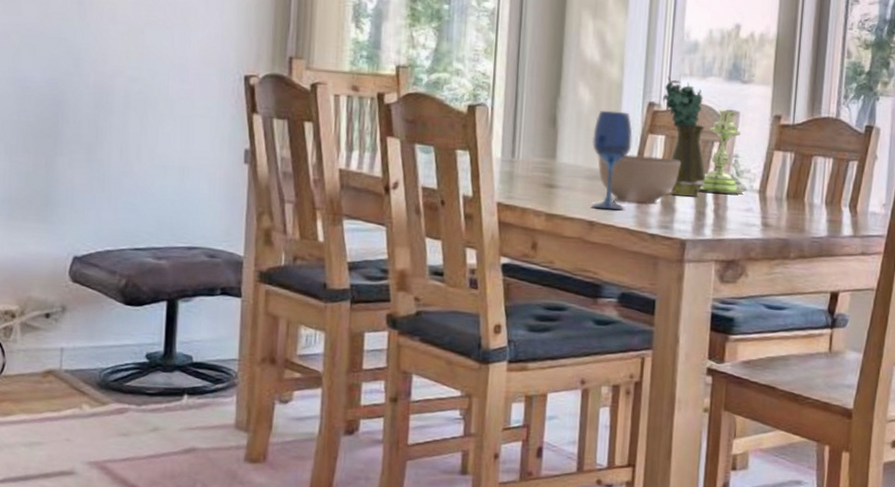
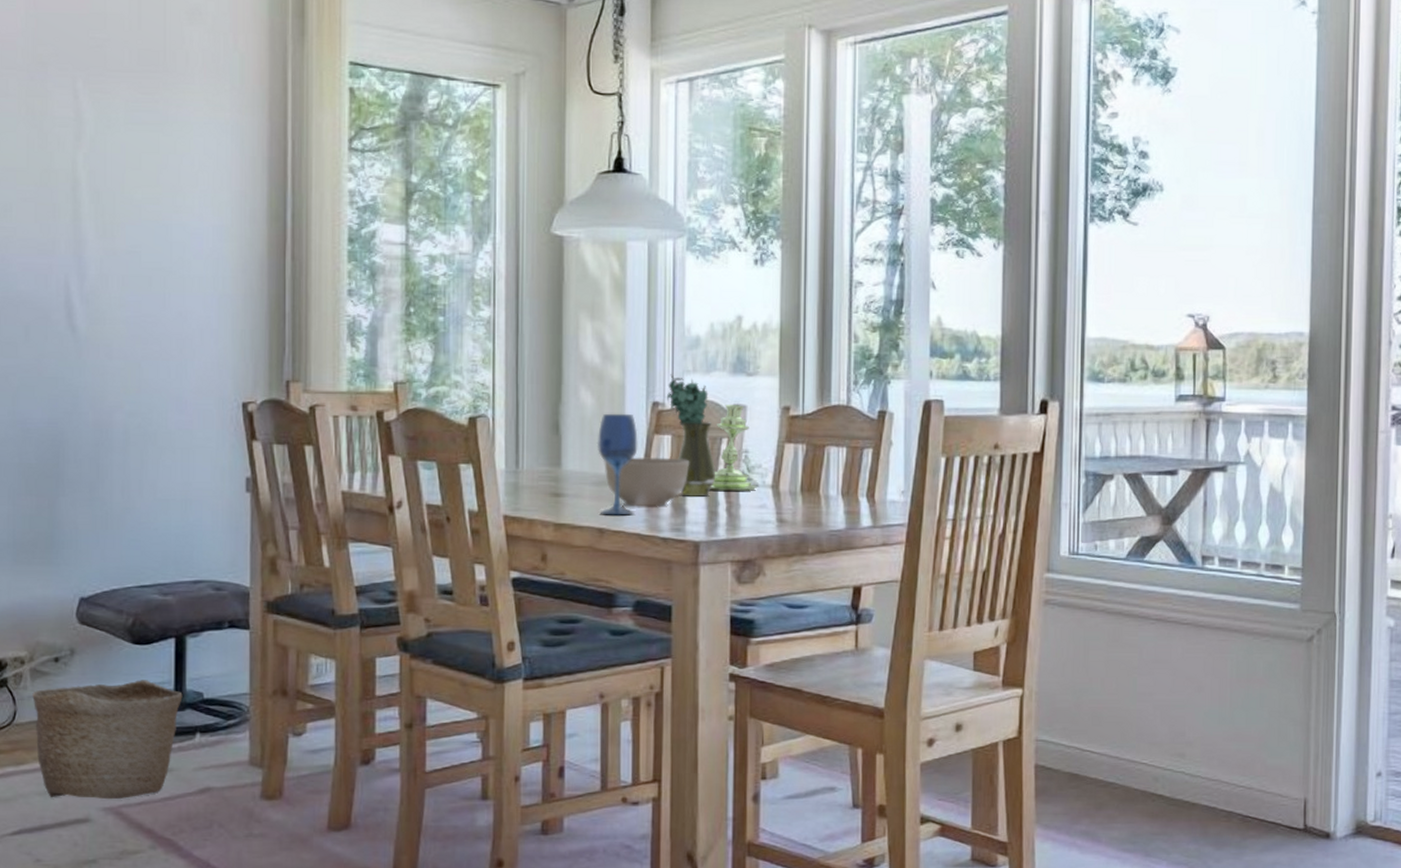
basket: none [22,340,172,455] -> present [32,680,183,800]

